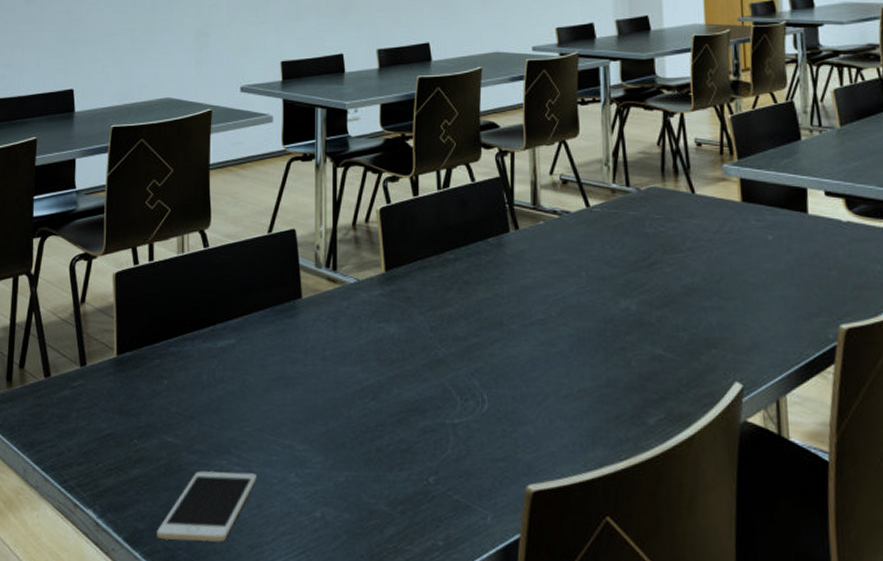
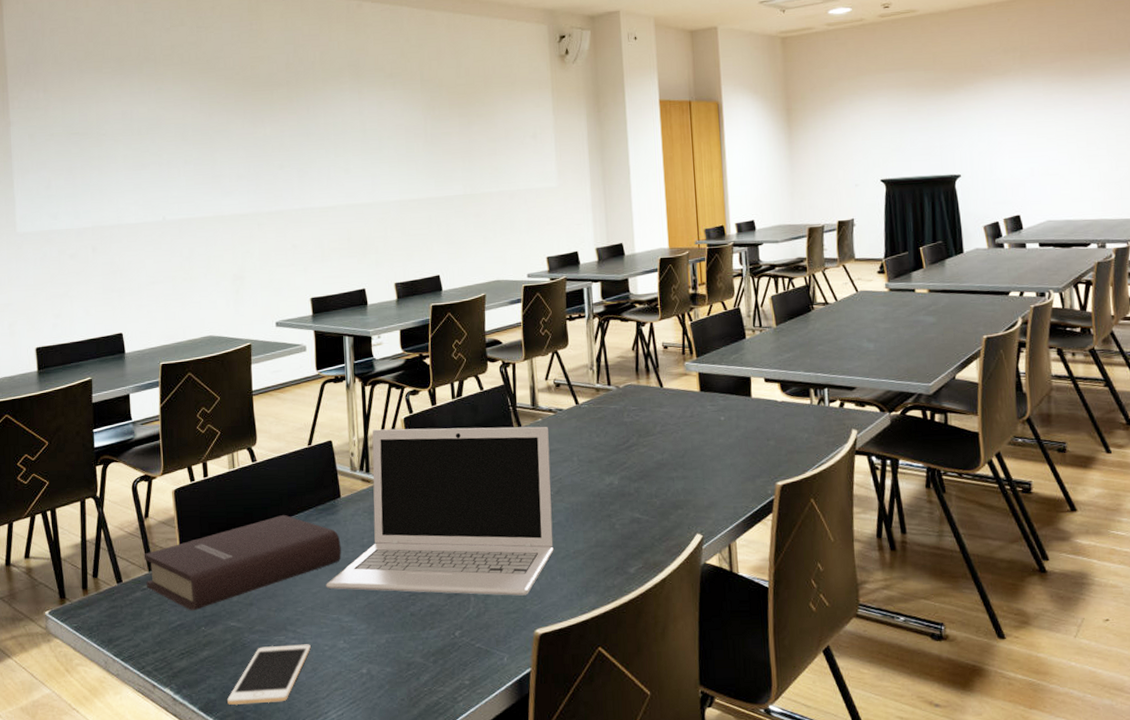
book: none [76,312,299,419] -> present [144,514,342,611]
laptop: none [279,219,554,440] -> present [326,426,554,596]

